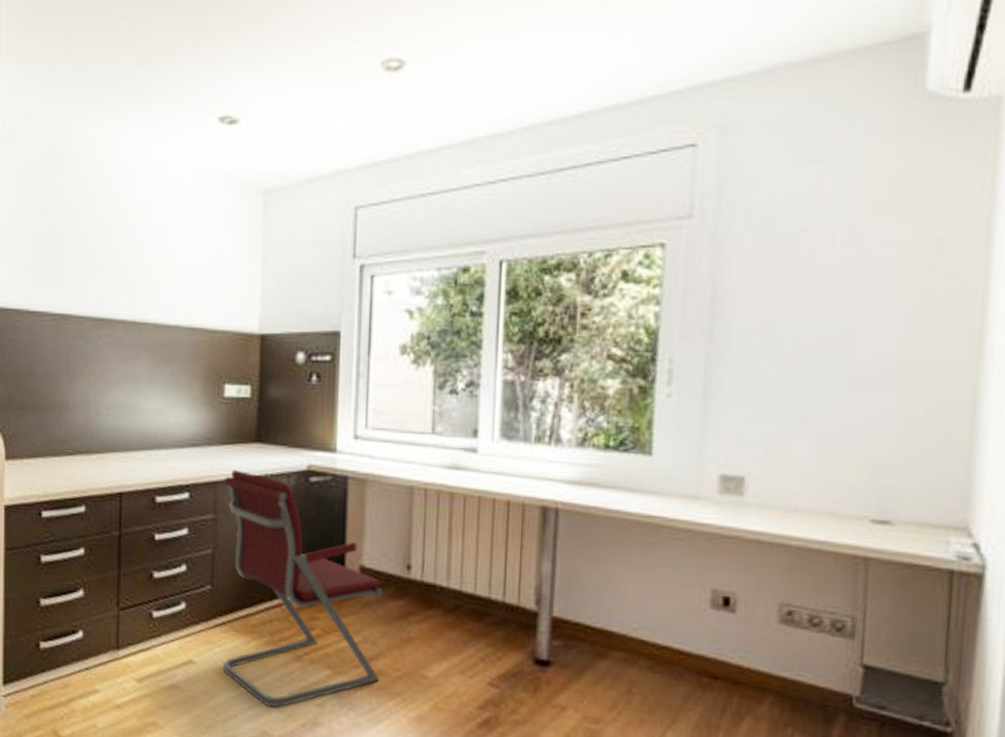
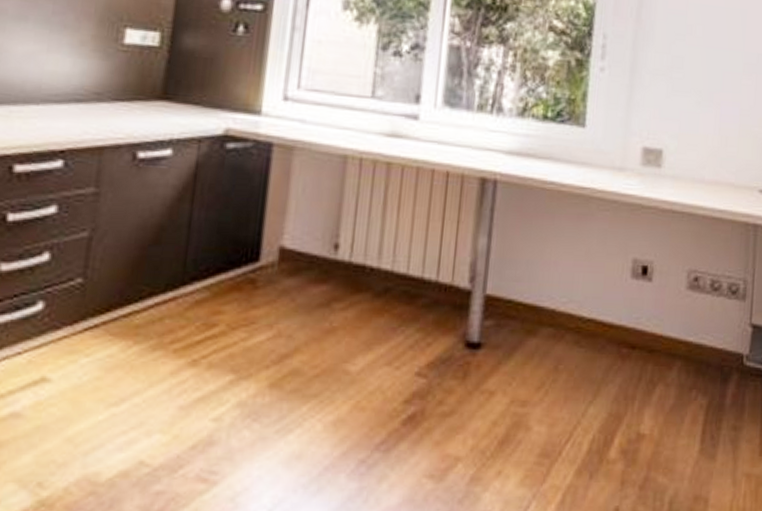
office chair: present [223,469,382,708] -> none [90,132,304,429]

